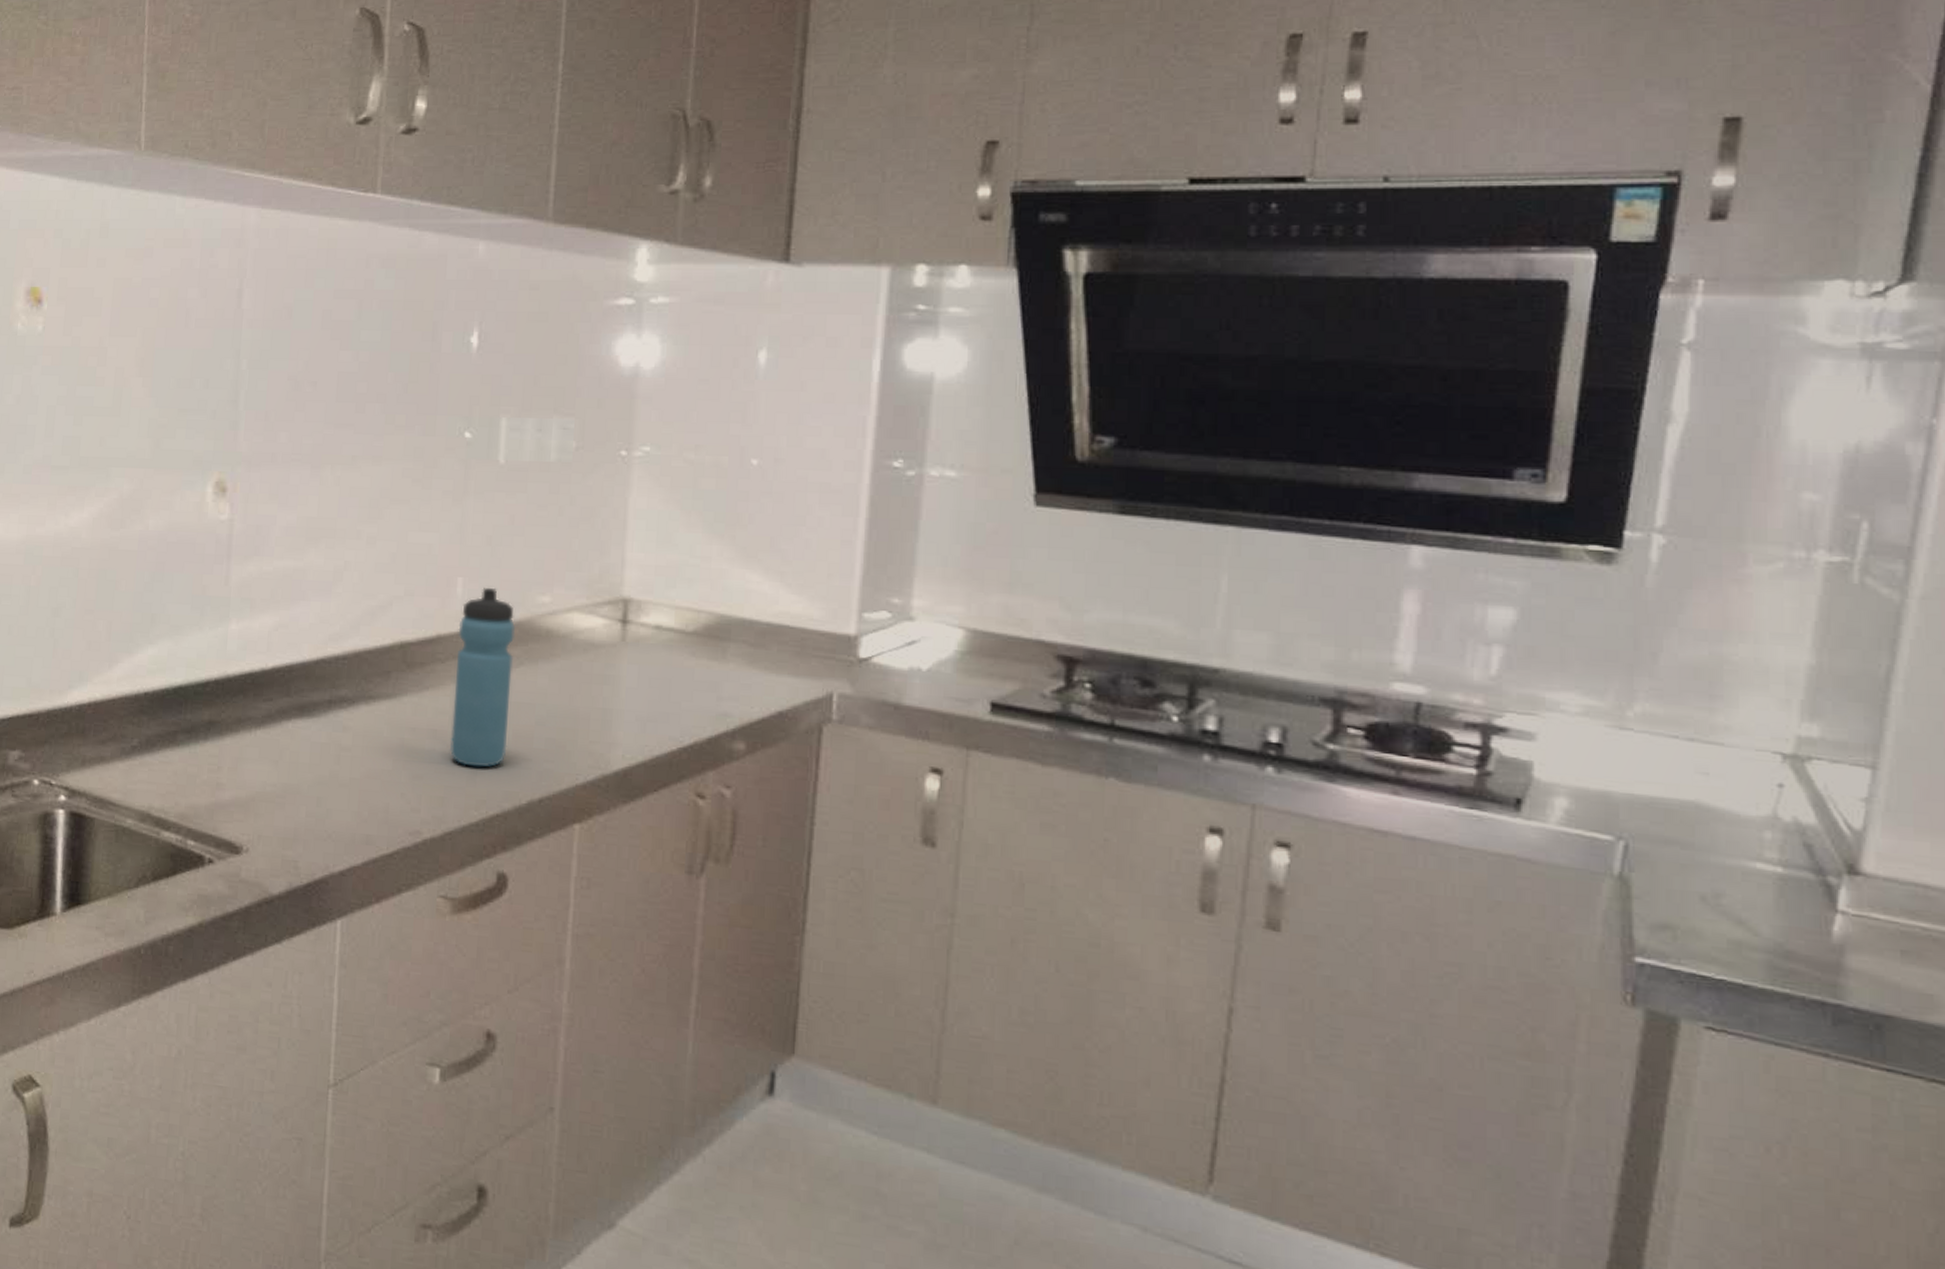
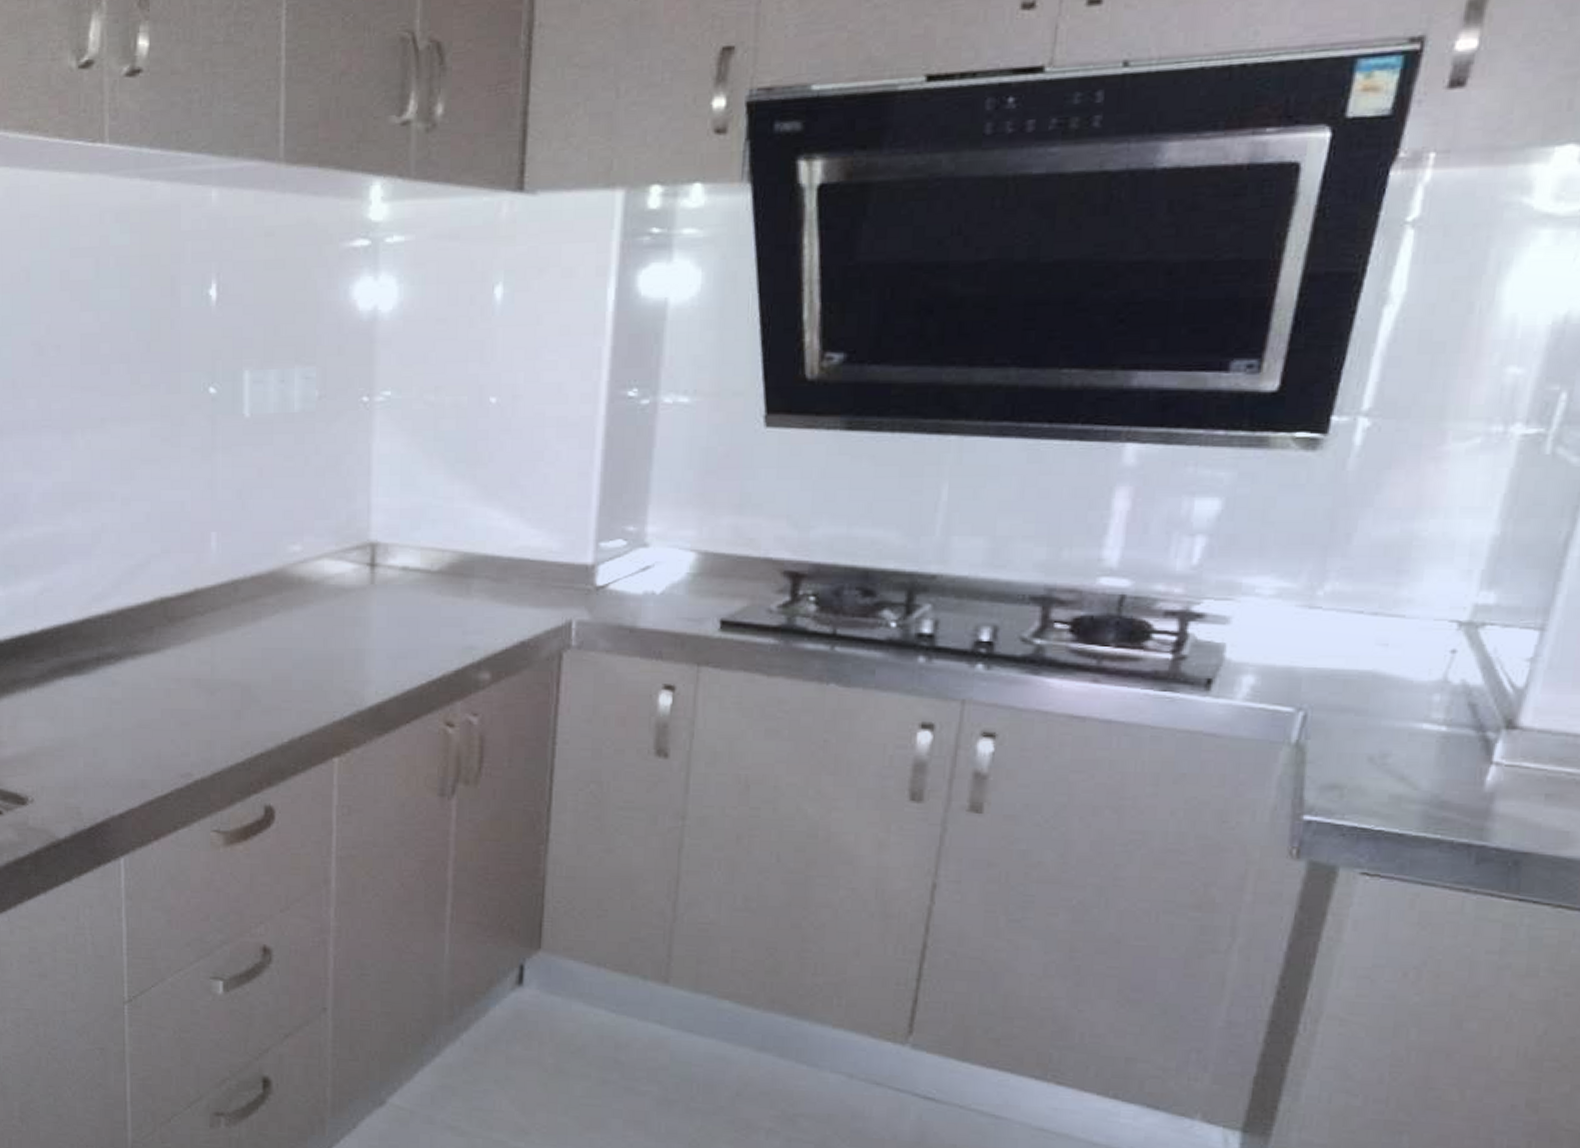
water bottle: present [450,587,515,767] -> none [214,540,268,711]

